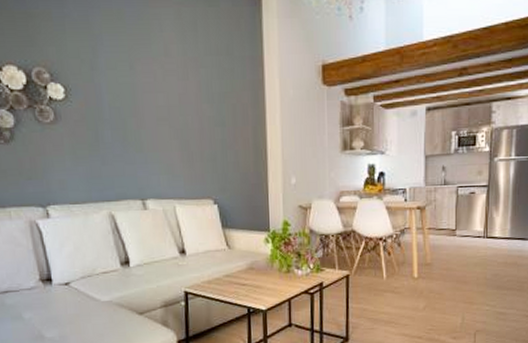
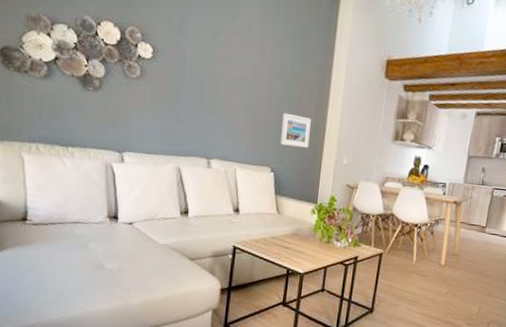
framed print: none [218,137,251,173] -> present [280,112,311,148]

